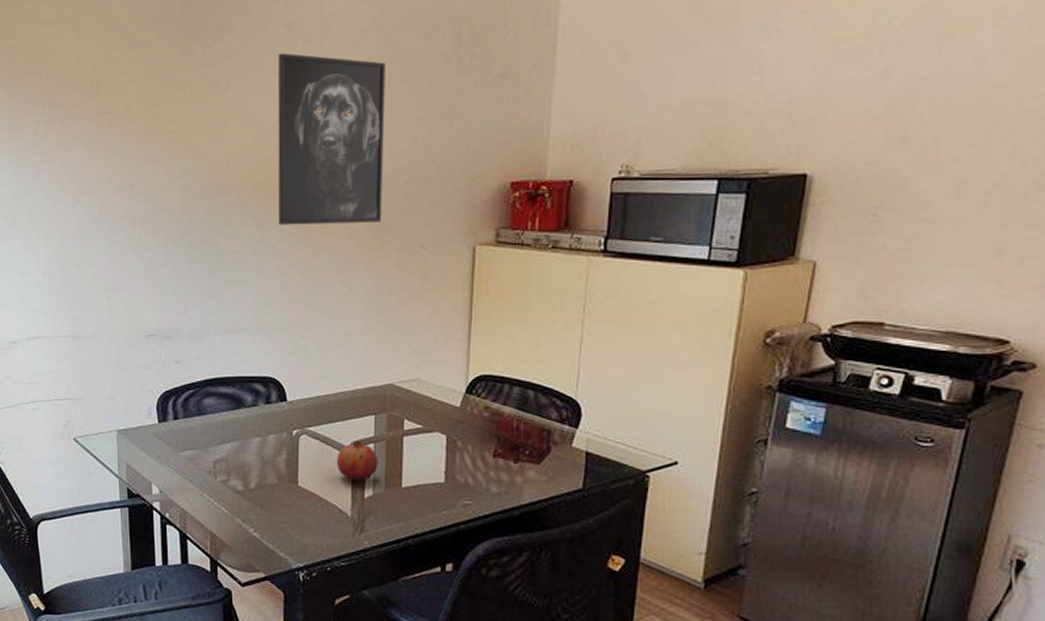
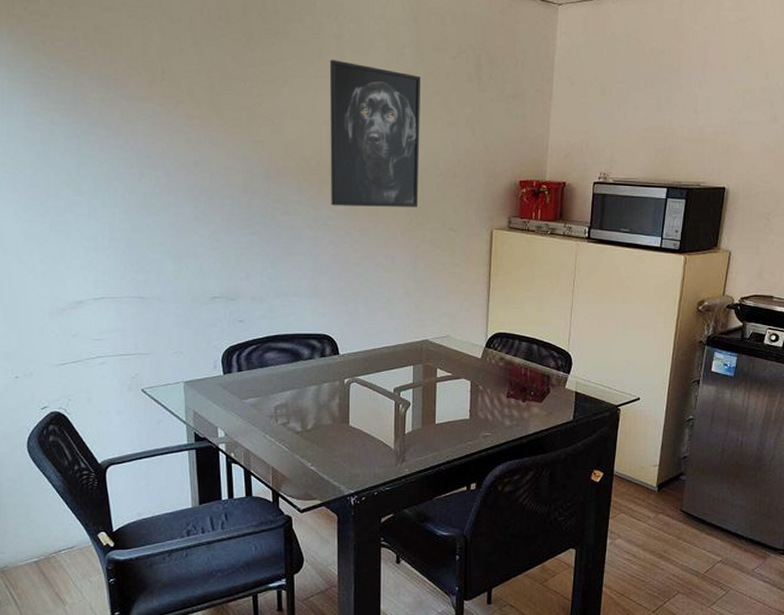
fruit: present [336,440,378,480] -> none [381,386,416,419]

